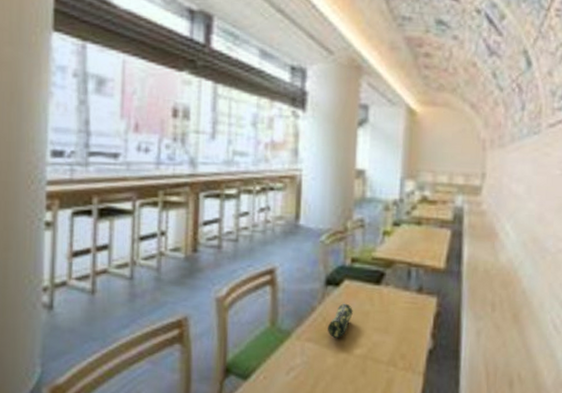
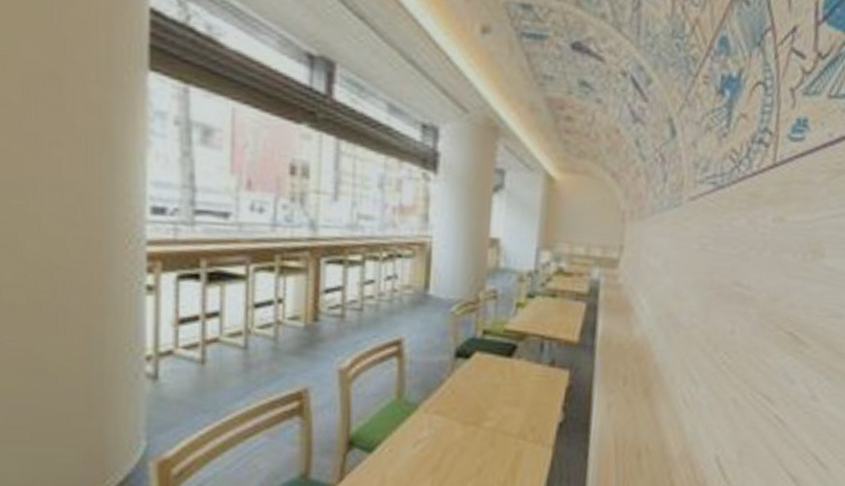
pencil case: present [328,303,353,338] -> none [457,376,483,411]

